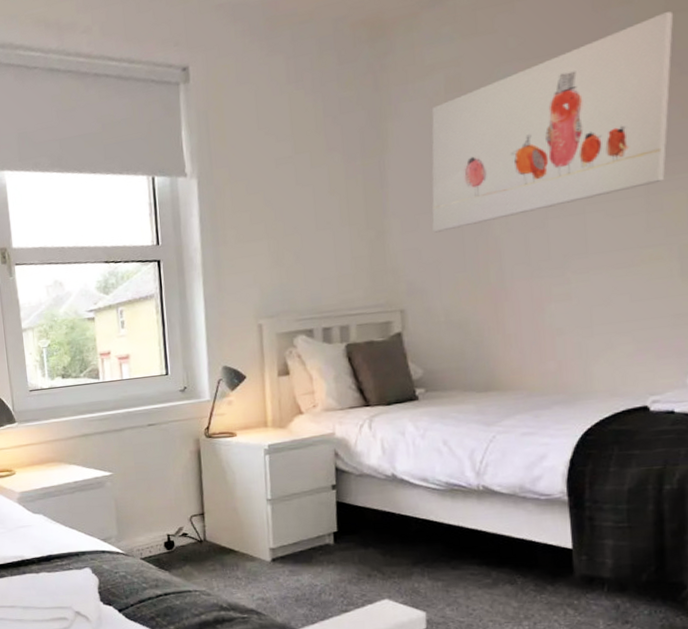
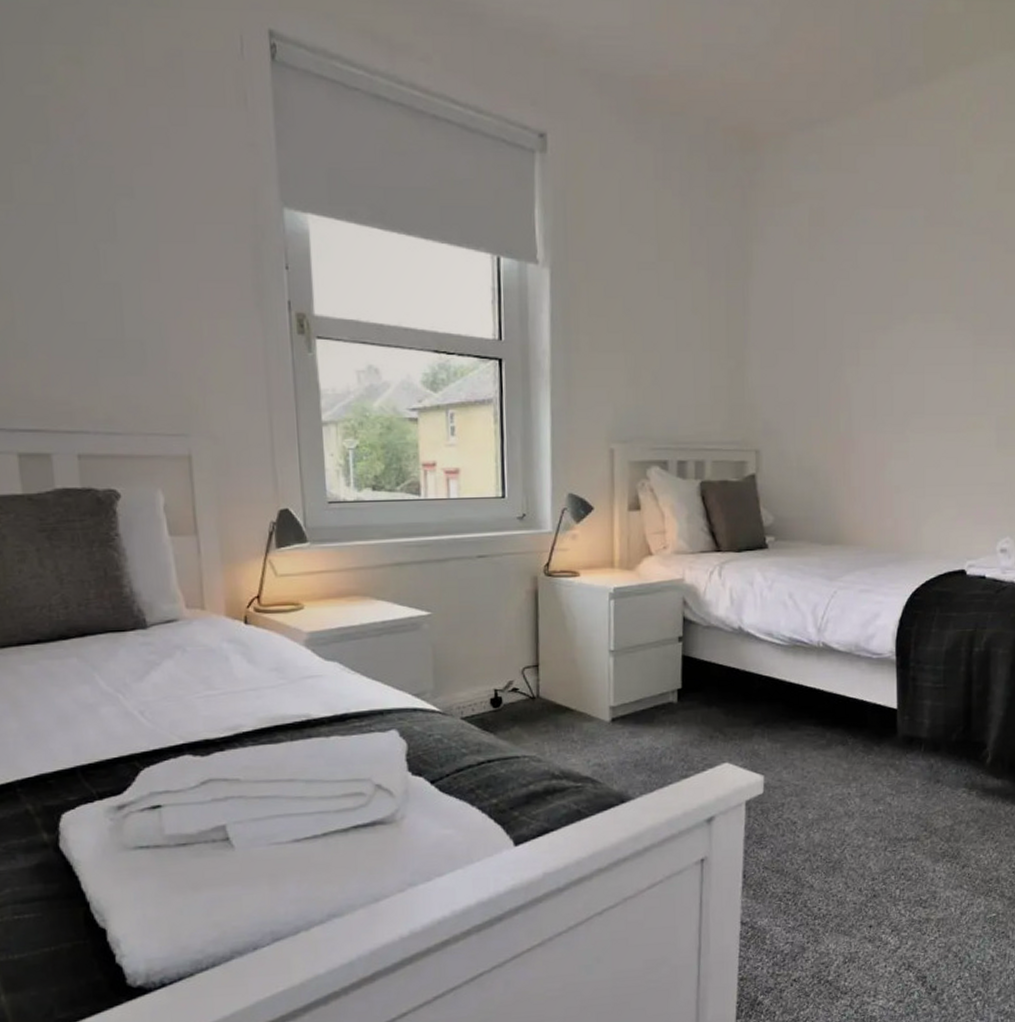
wall art: present [431,11,674,233] -> none [790,189,1004,372]

